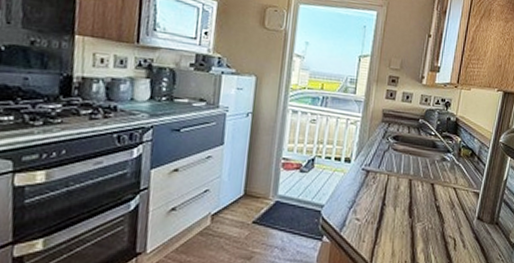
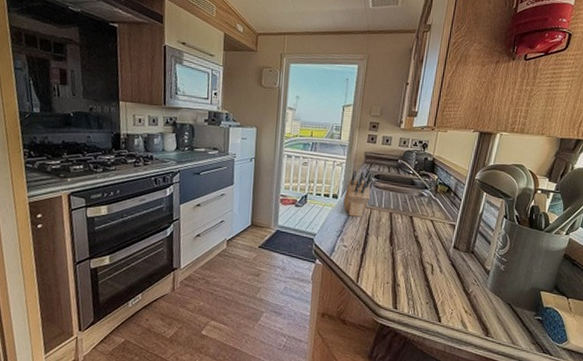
knife block: none [357,130,391,185] -> present [343,170,372,217]

